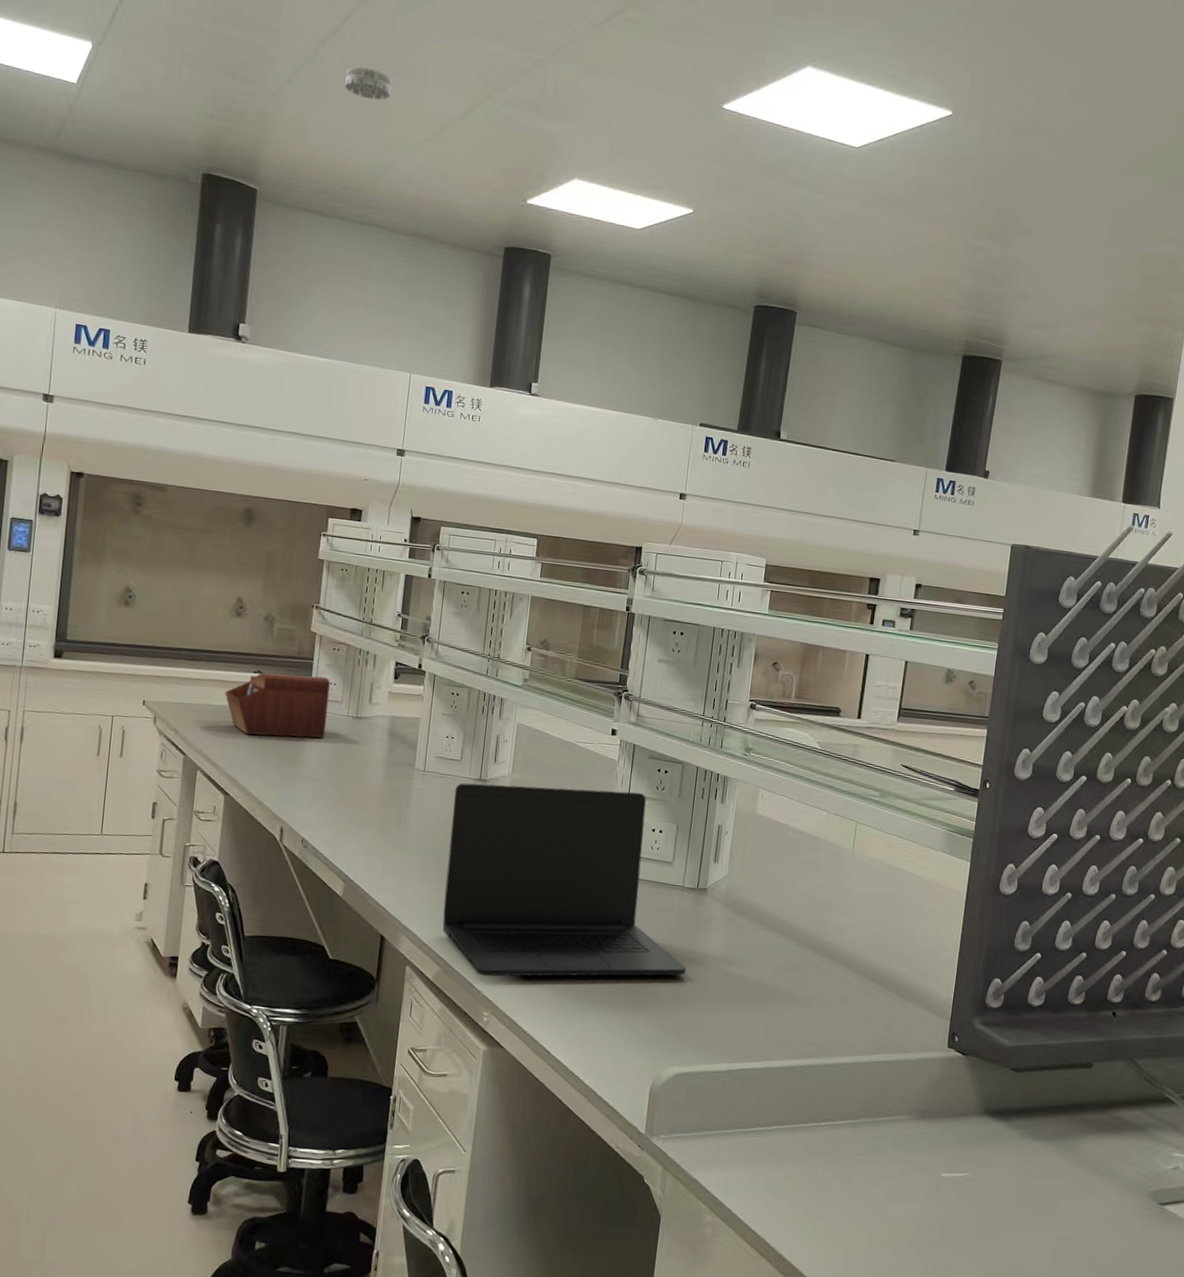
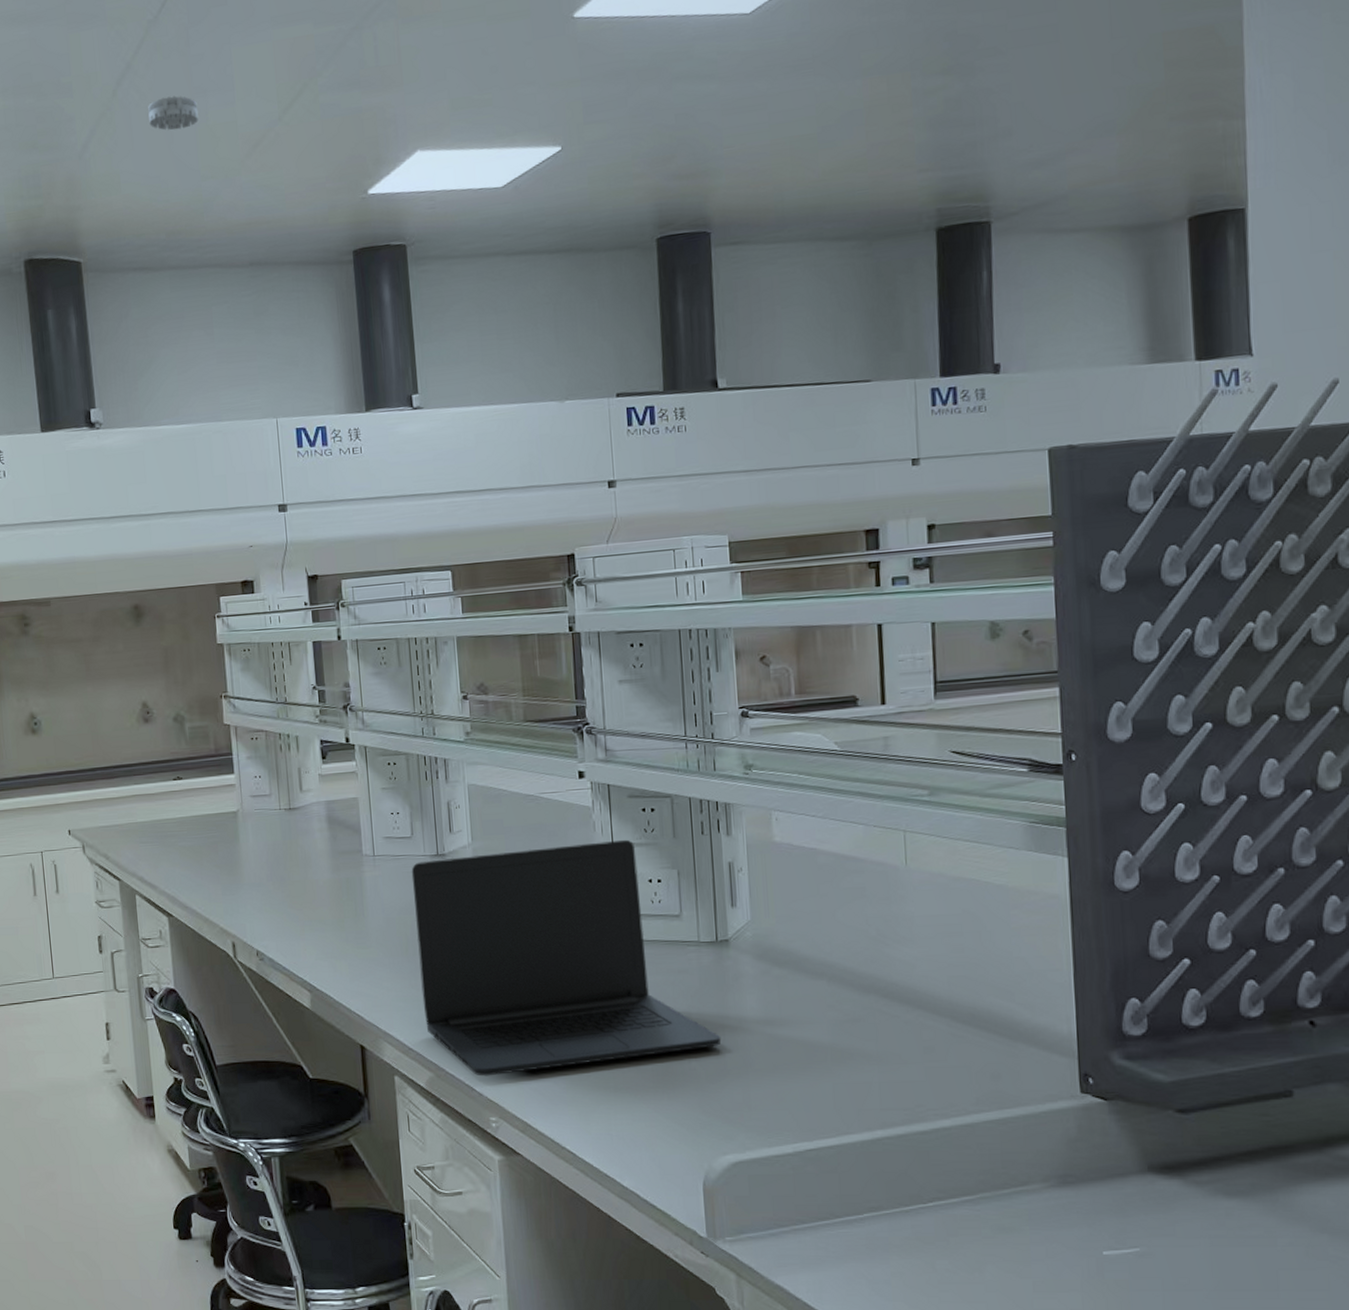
sewing box: present [225,673,331,738] -> none [148,771,260,848]

